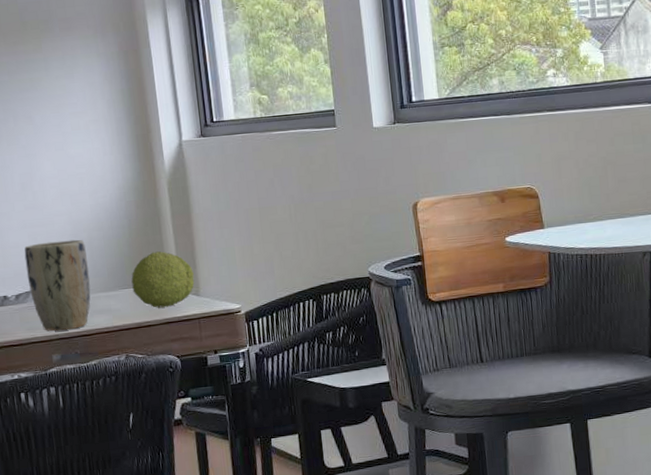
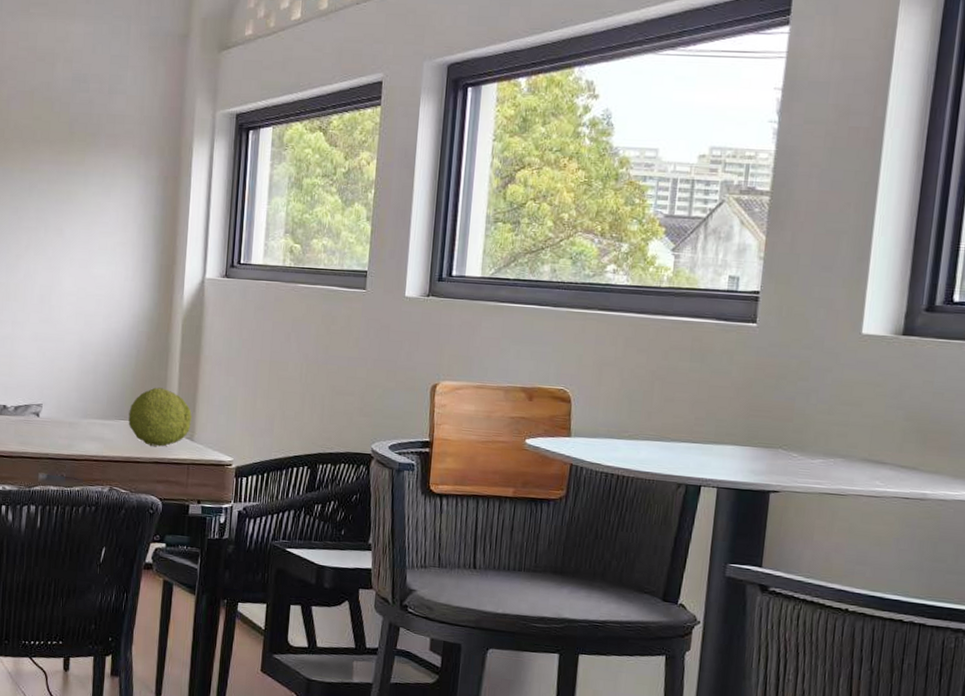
plant pot: present [24,239,91,331] -> none [29,358,91,451]

